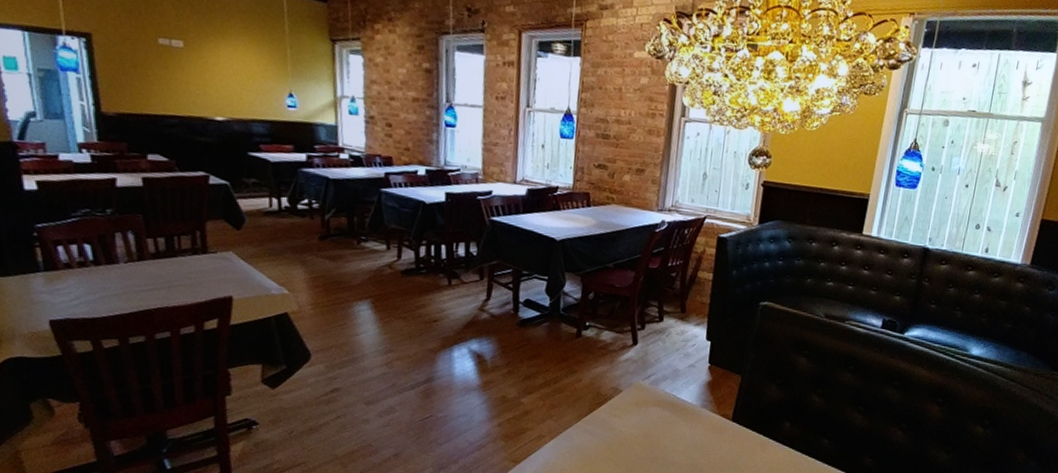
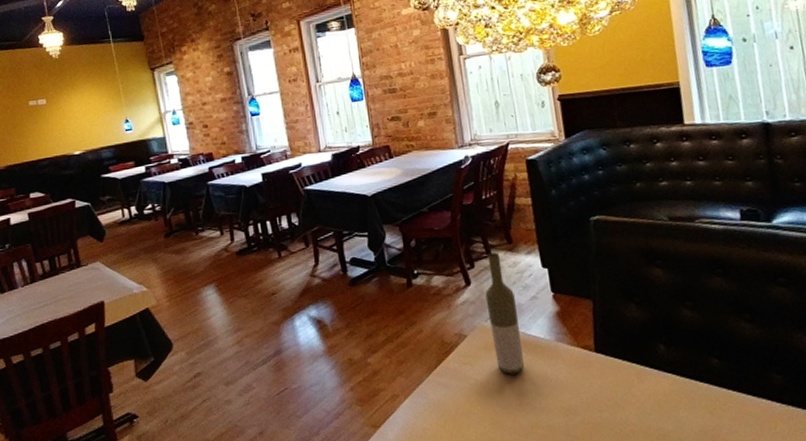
bottle: none [643,318,675,431] -> present [485,252,525,374]

